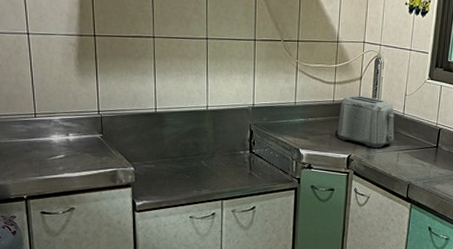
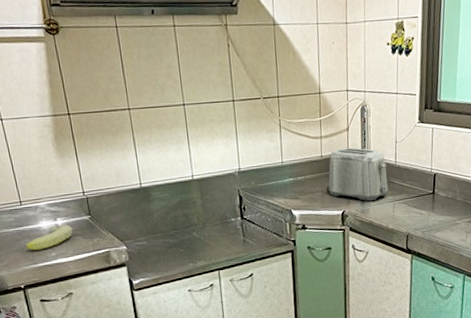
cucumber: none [34,140,83,163] -> present [25,224,73,251]

